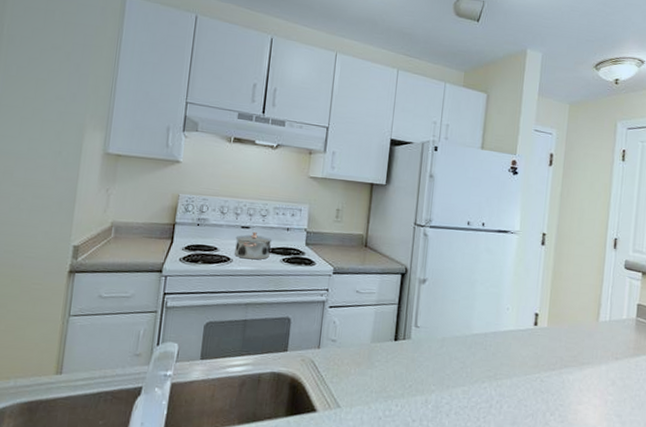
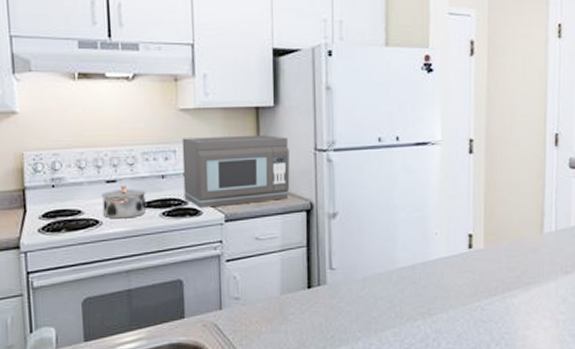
microwave: none [302,200,394,262] -> present [182,134,290,208]

